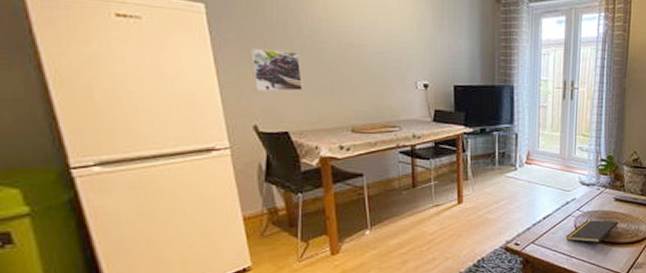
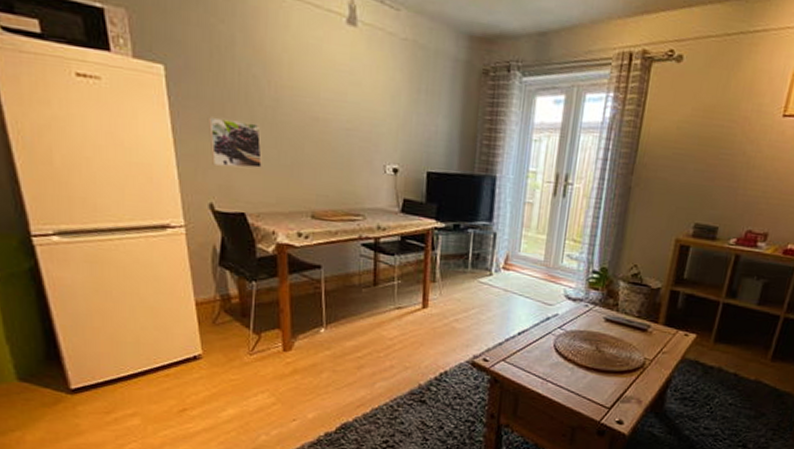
notepad: present [565,220,618,242] -> none [542,341,607,367]

